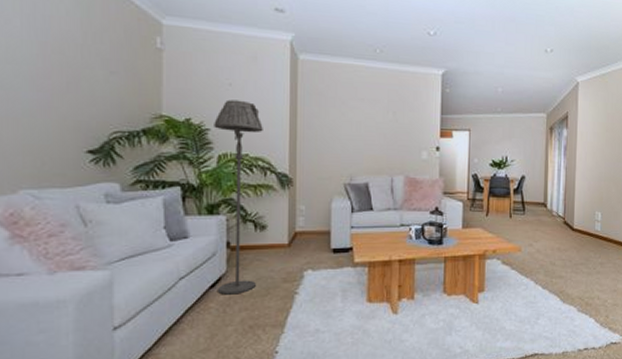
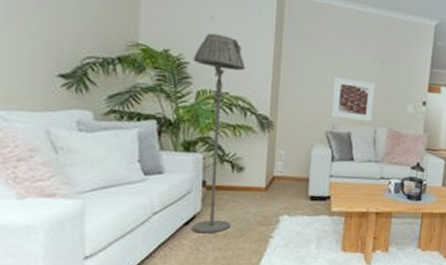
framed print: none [348,130,389,172] -> present [331,76,376,123]

